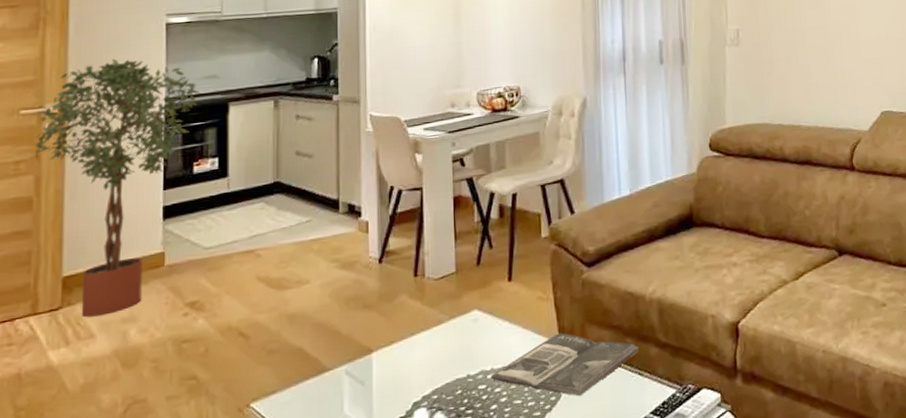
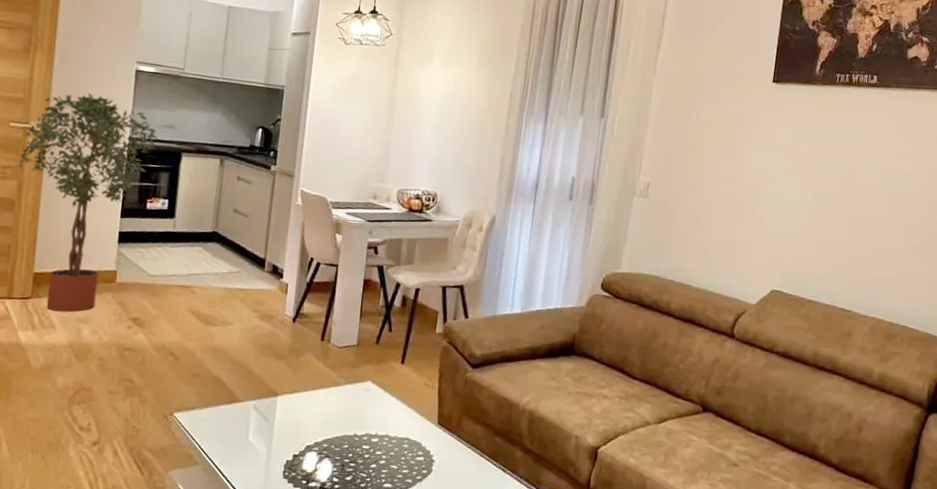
magazine: present [490,333,640,397] -> none [373,418,507,476]

